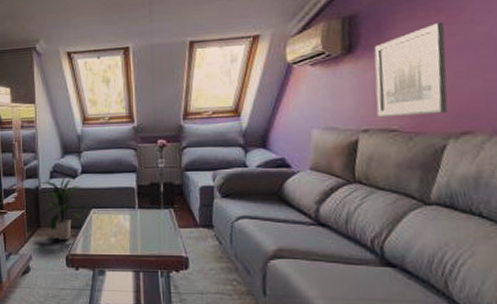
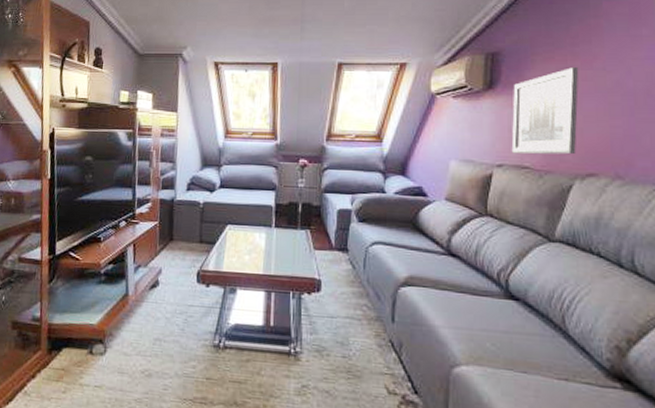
indoor plant: present [39,174,85,240] -> none [175,187,220,255]

